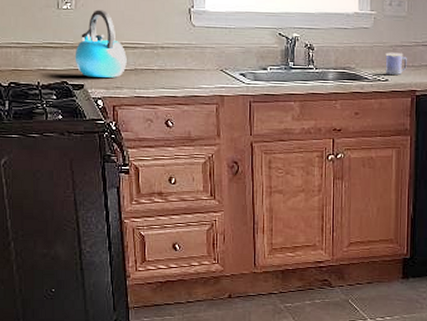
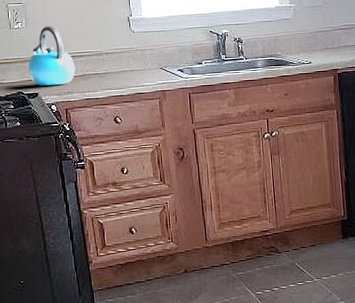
mug: present [385,52,407,75] -> none [306,37,327,57]

